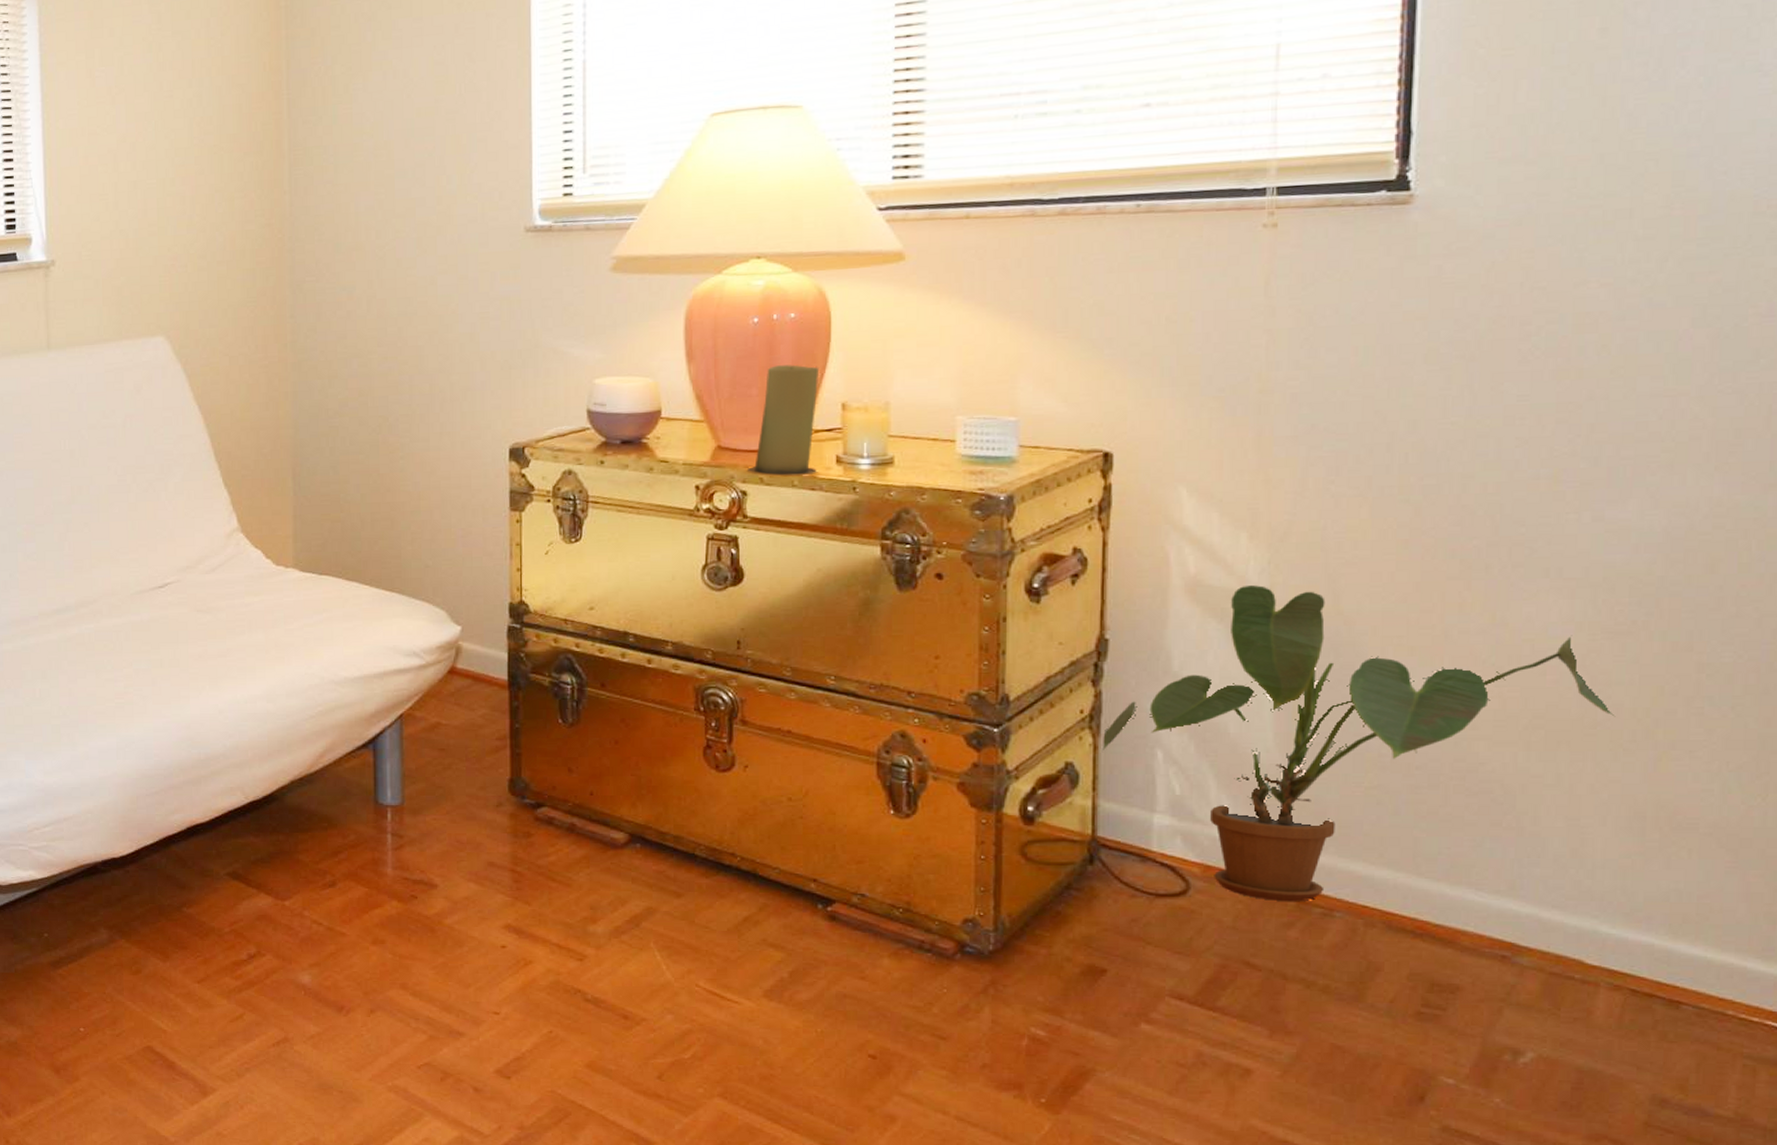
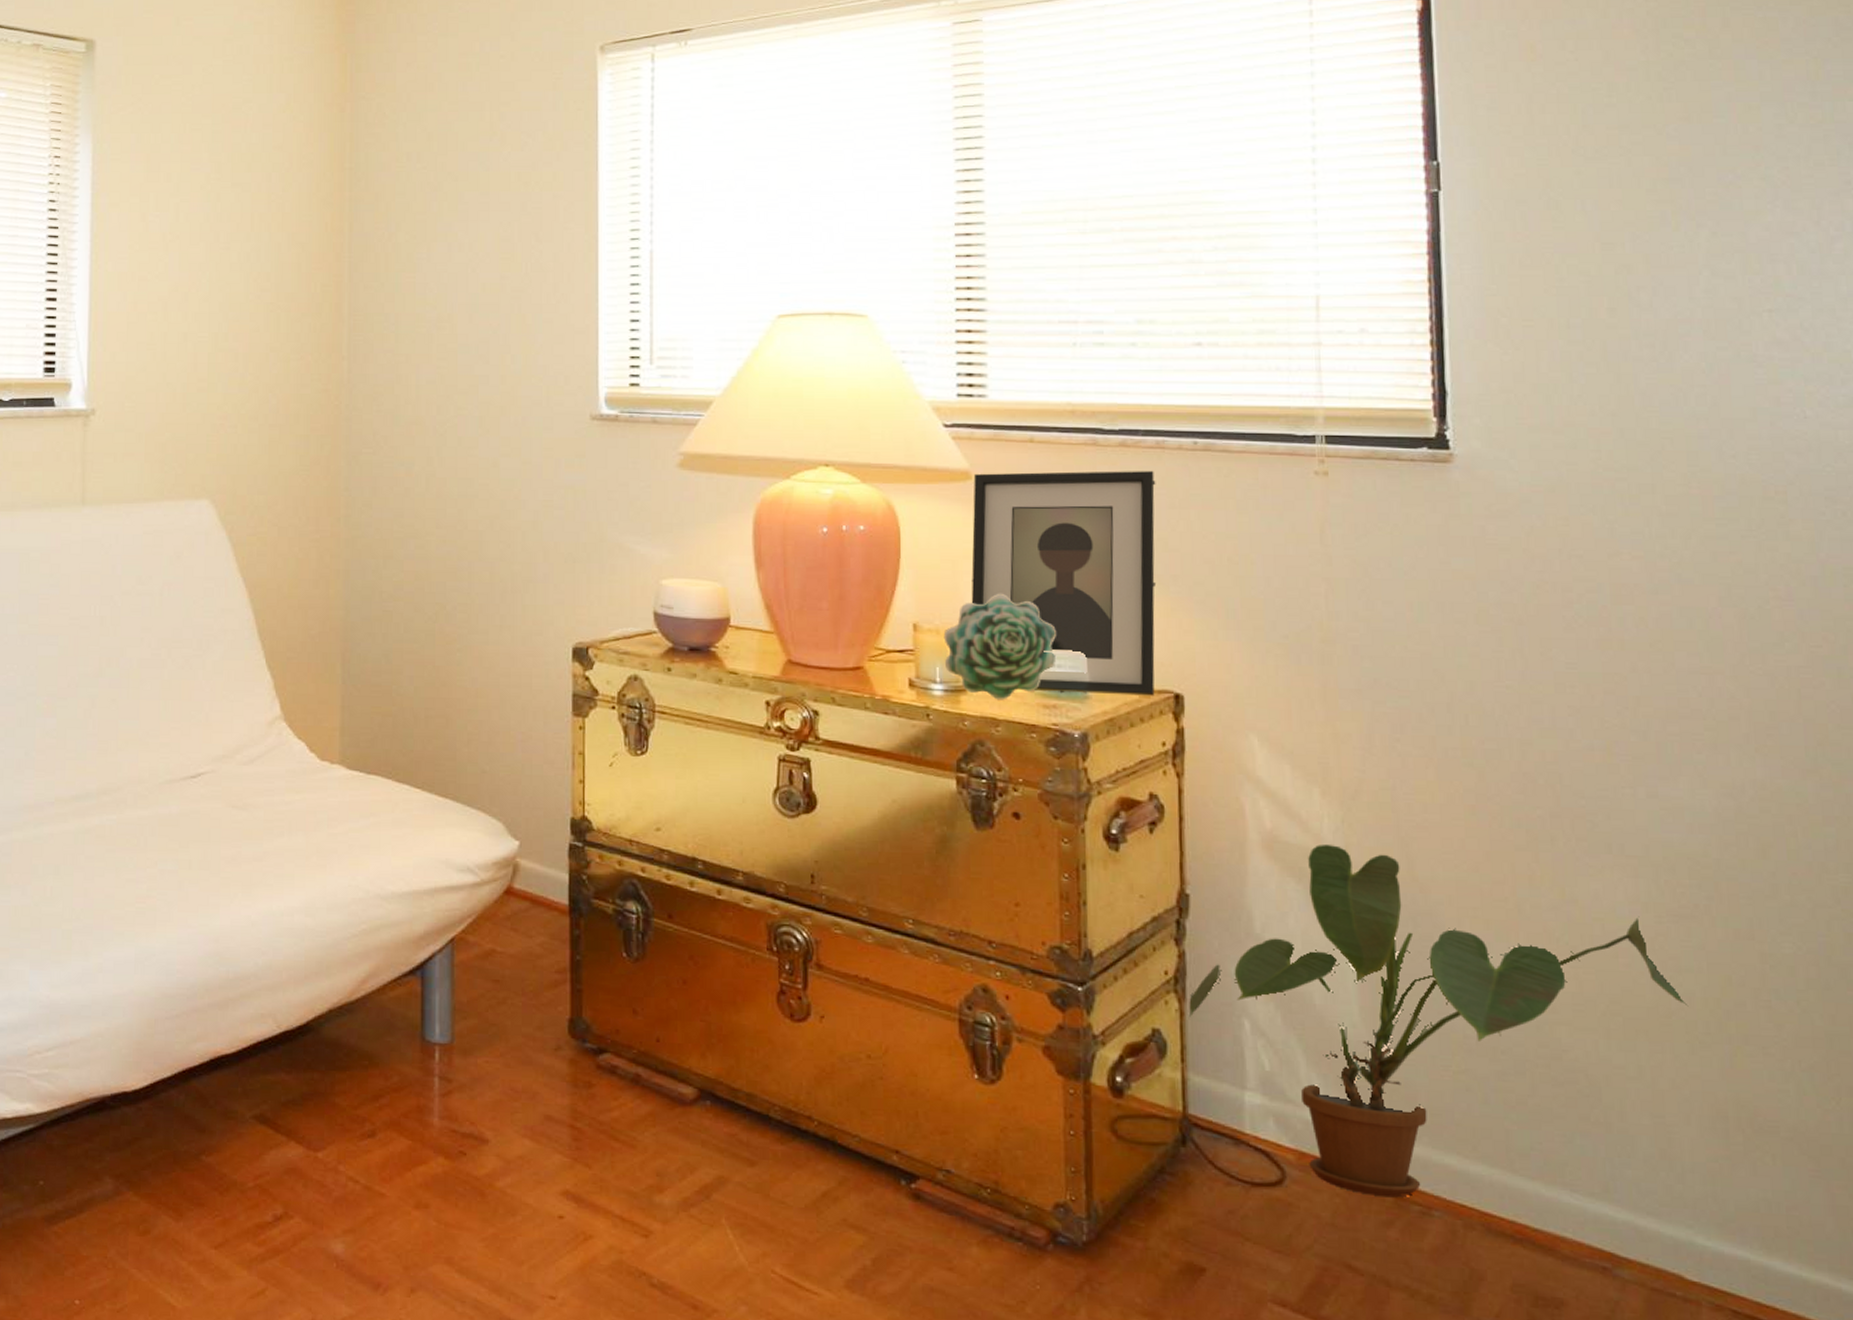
candle: present [746,365,820,477] -> none [818,579,891,699]
succulent plant: none [872,369,985,470] -> present [943,594,1056,700]
picture frame: none [900,237,1095,460] -> present [971,471,1157,696]

